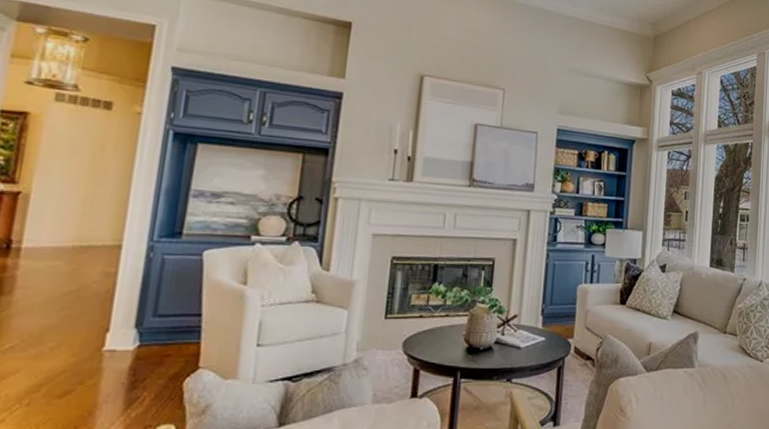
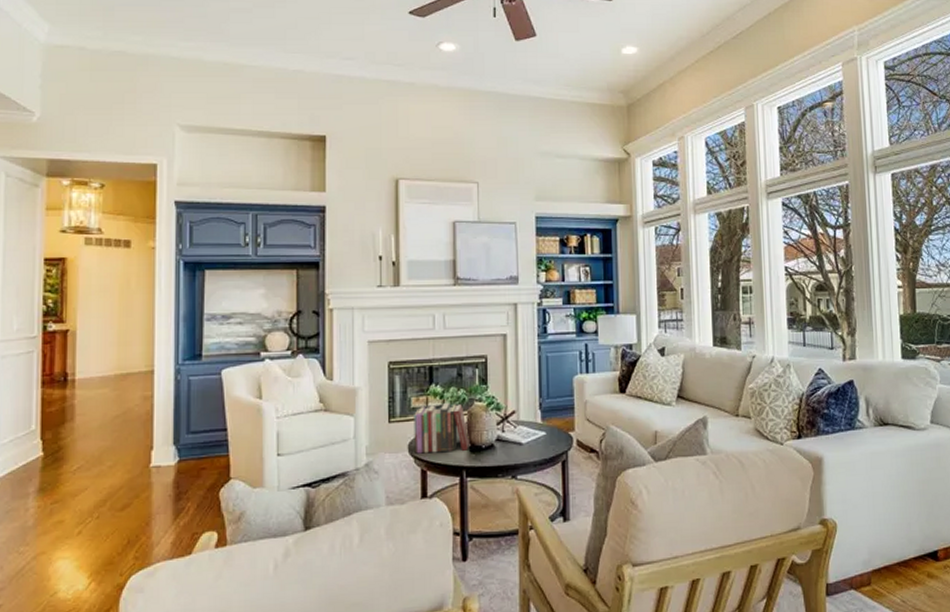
books: none [409,303,469,353] -> present [414,403,471,454]

